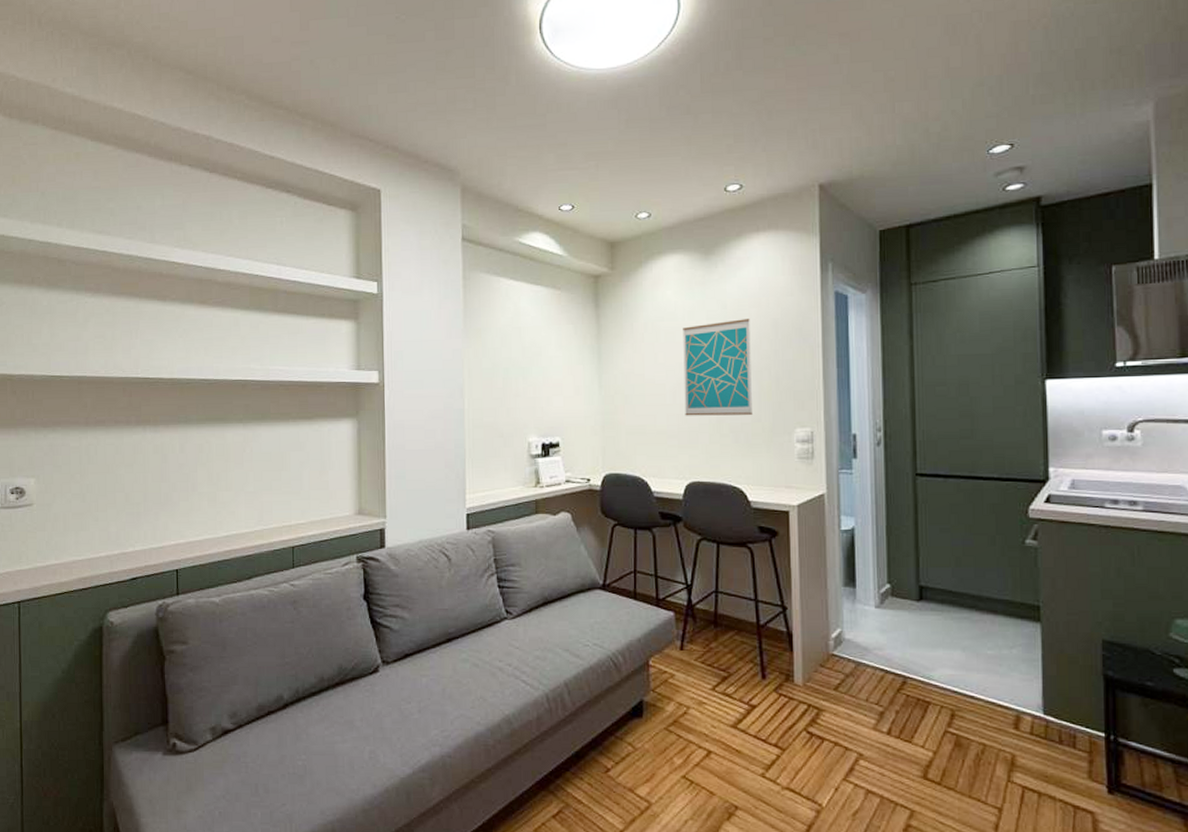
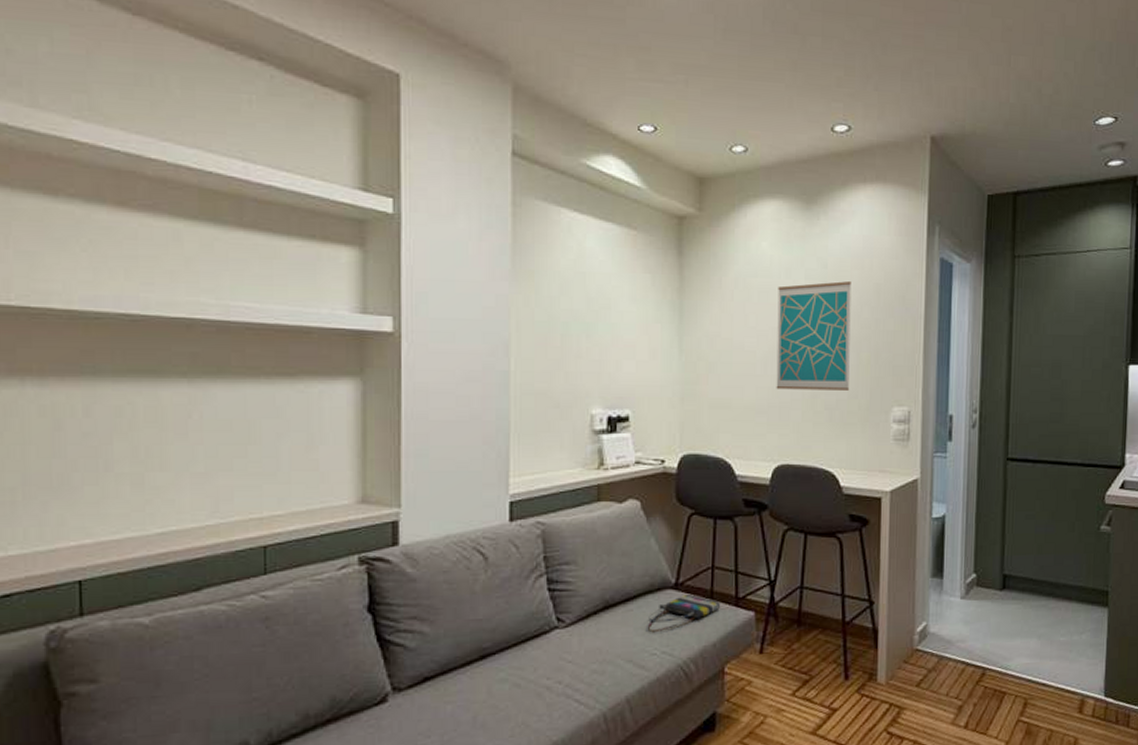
tote bag: none [581,594,643,627] -> present [648,593,720,633]

